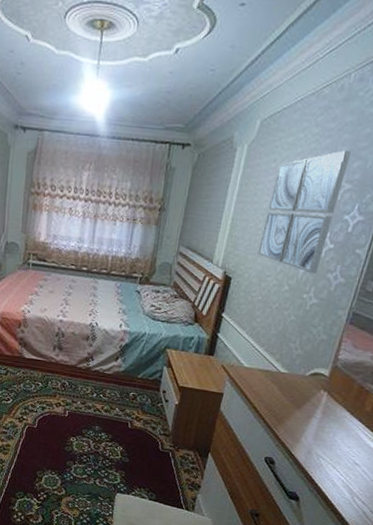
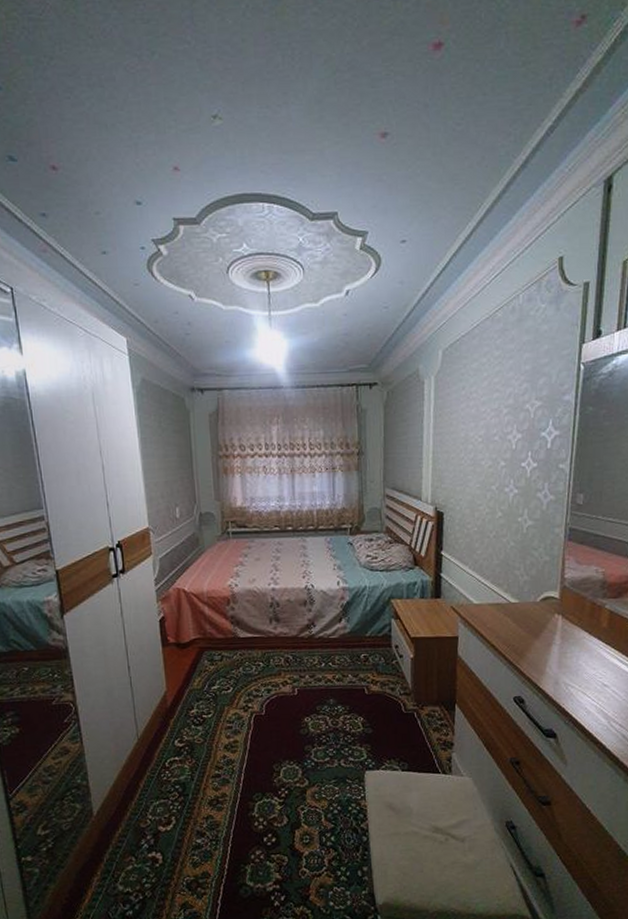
wall art: present [257,150,351,274] -> none [464,369,534,495]

